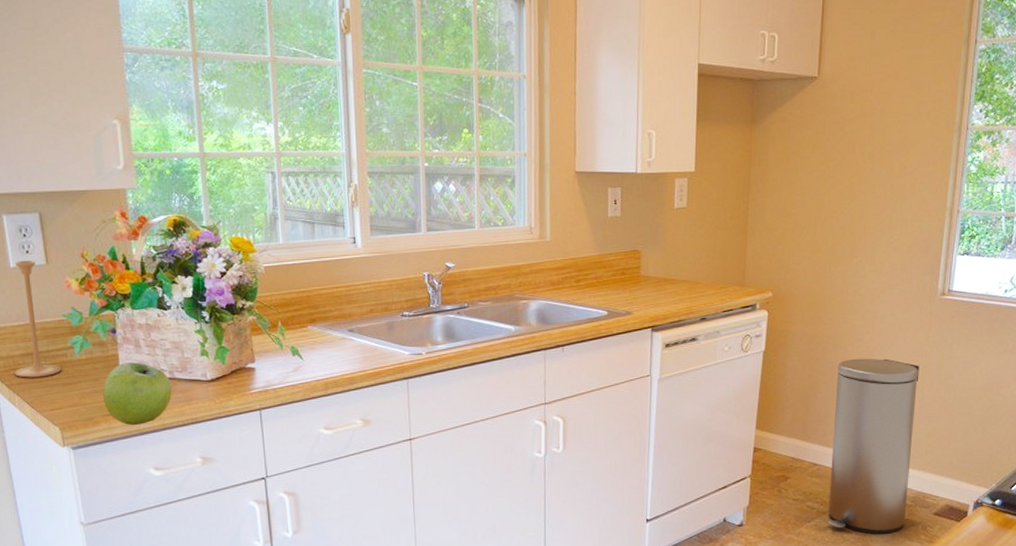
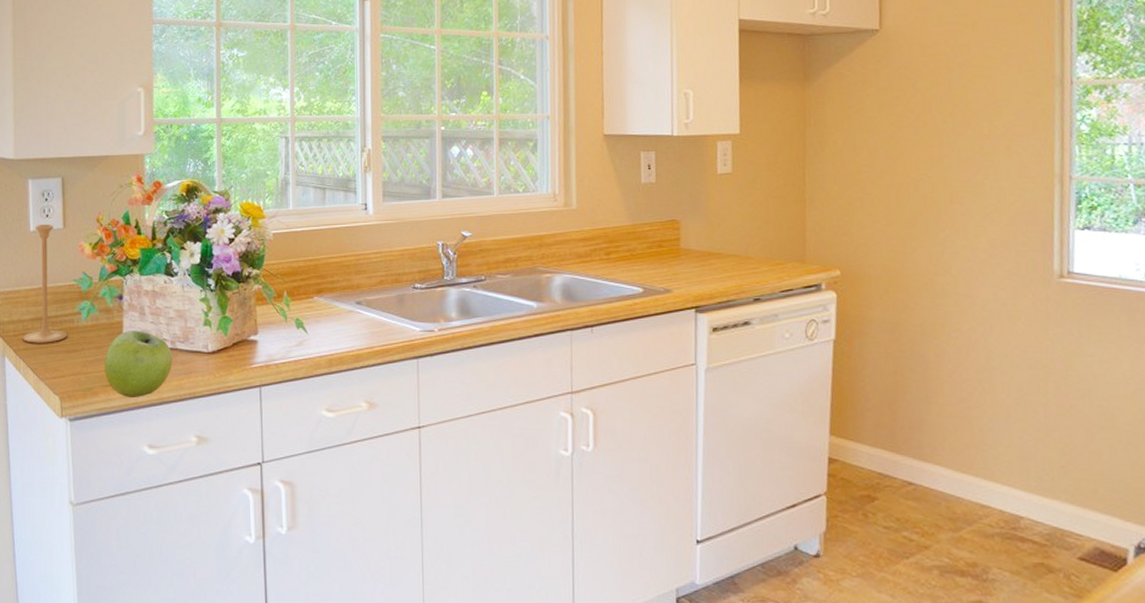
pedal bin: present [828,358,919,534] -> none [930,352,1040,581]

